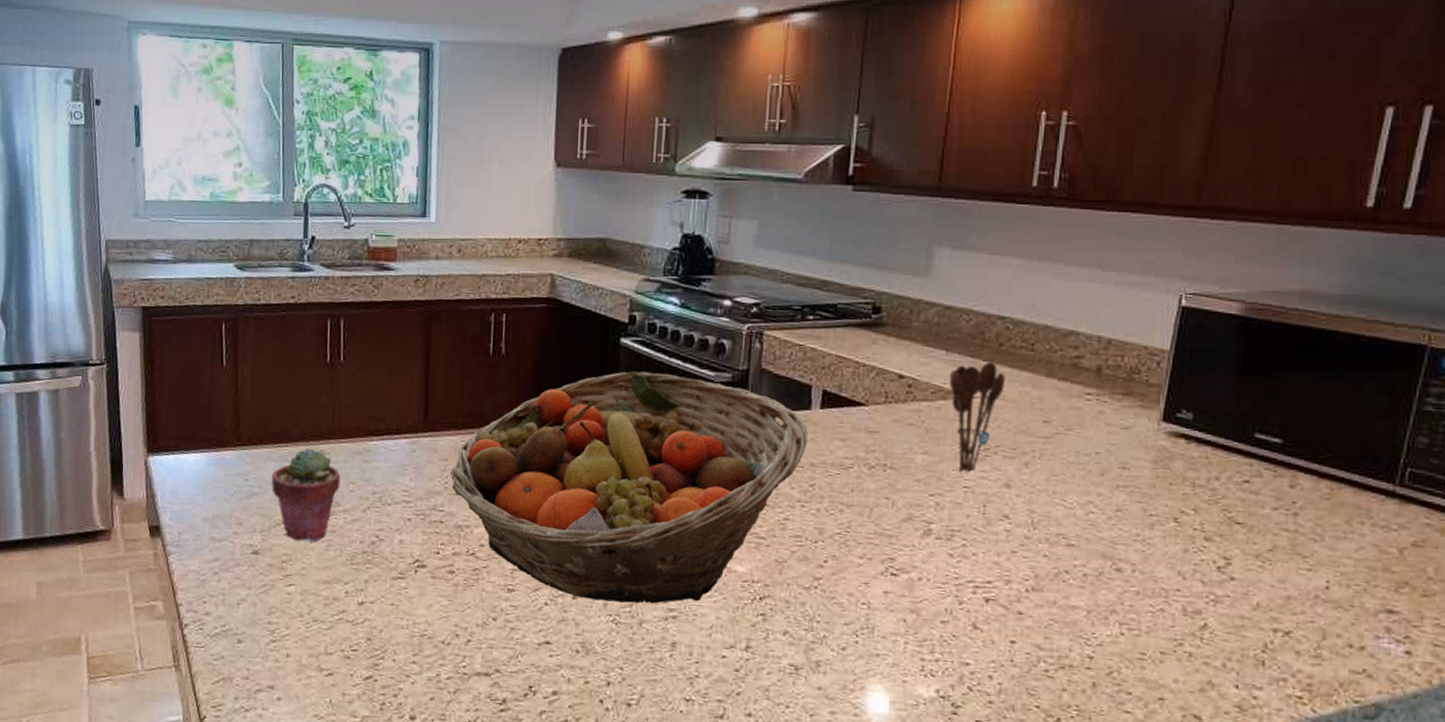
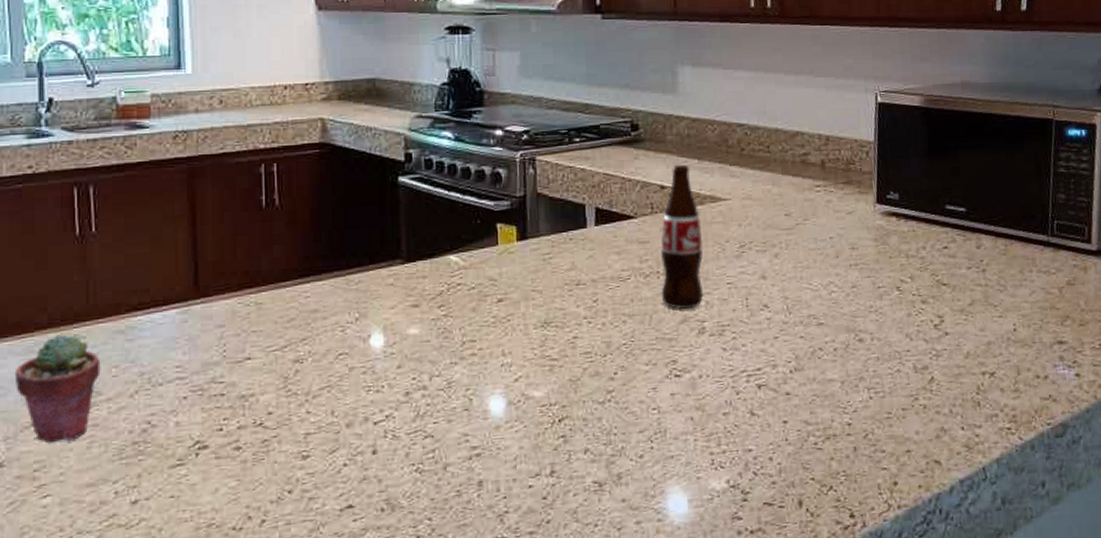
fruit basket: present [450,371,808,604] -> none [229,207,587,452]
bottle: none [885,354,942,508] -> present [661,164,704,310]
utensil holder: present [949,362,1005,473] -> none [703,166,750,270]

